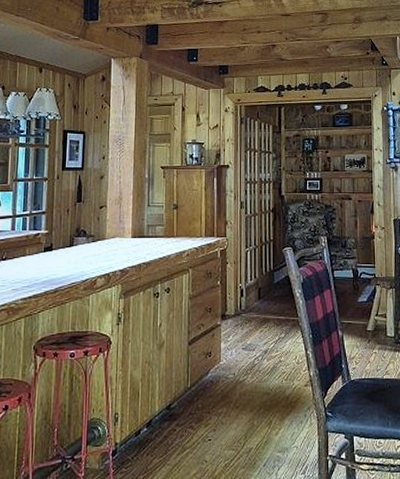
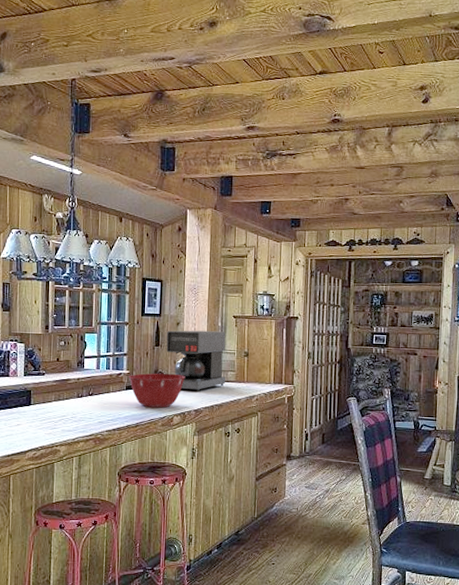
mixing bowl: none [47,231,110,270] -> present [128,373,185,408]
coffee maker: none [89,183,154,249] -> present [166,330,226,391]

